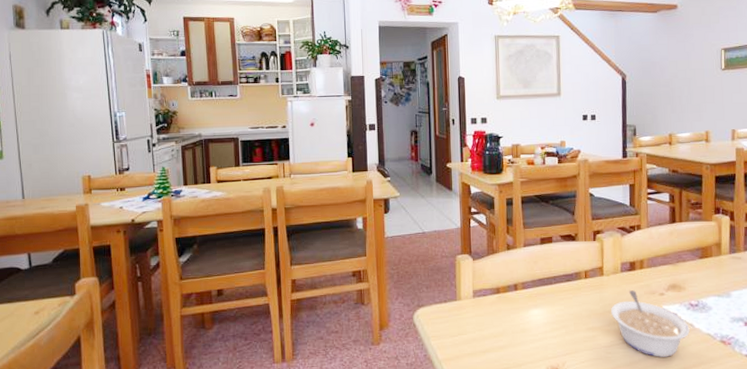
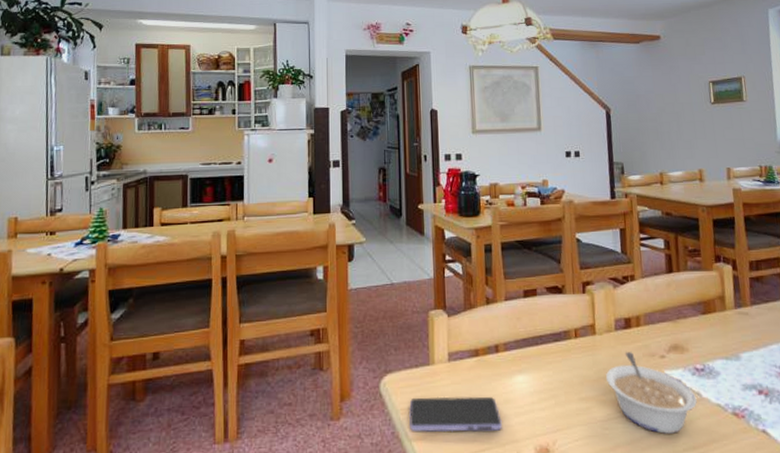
smartphone: none [439,326,519,355] -> present [409,396,502,433]

